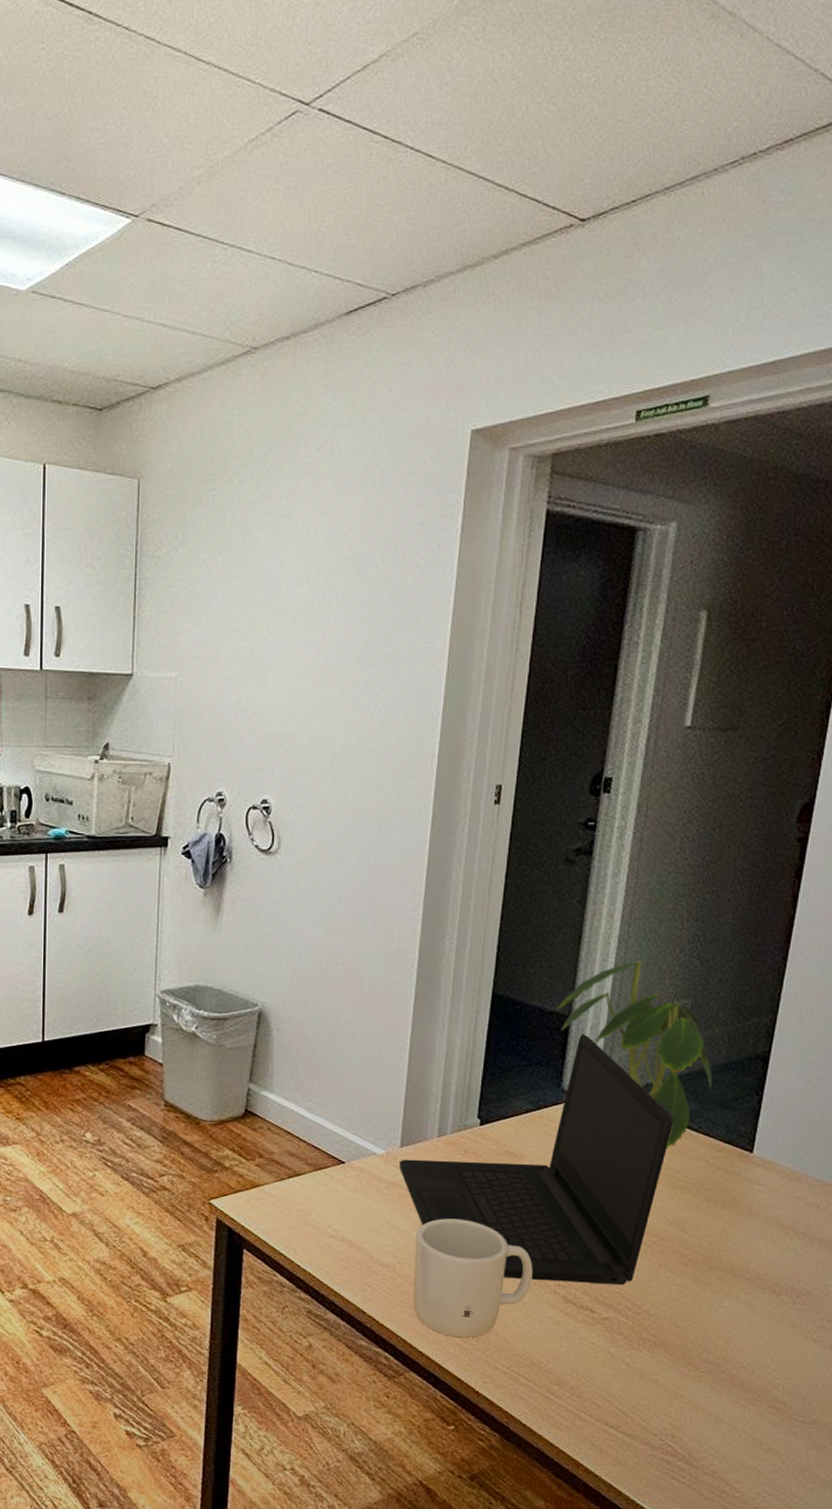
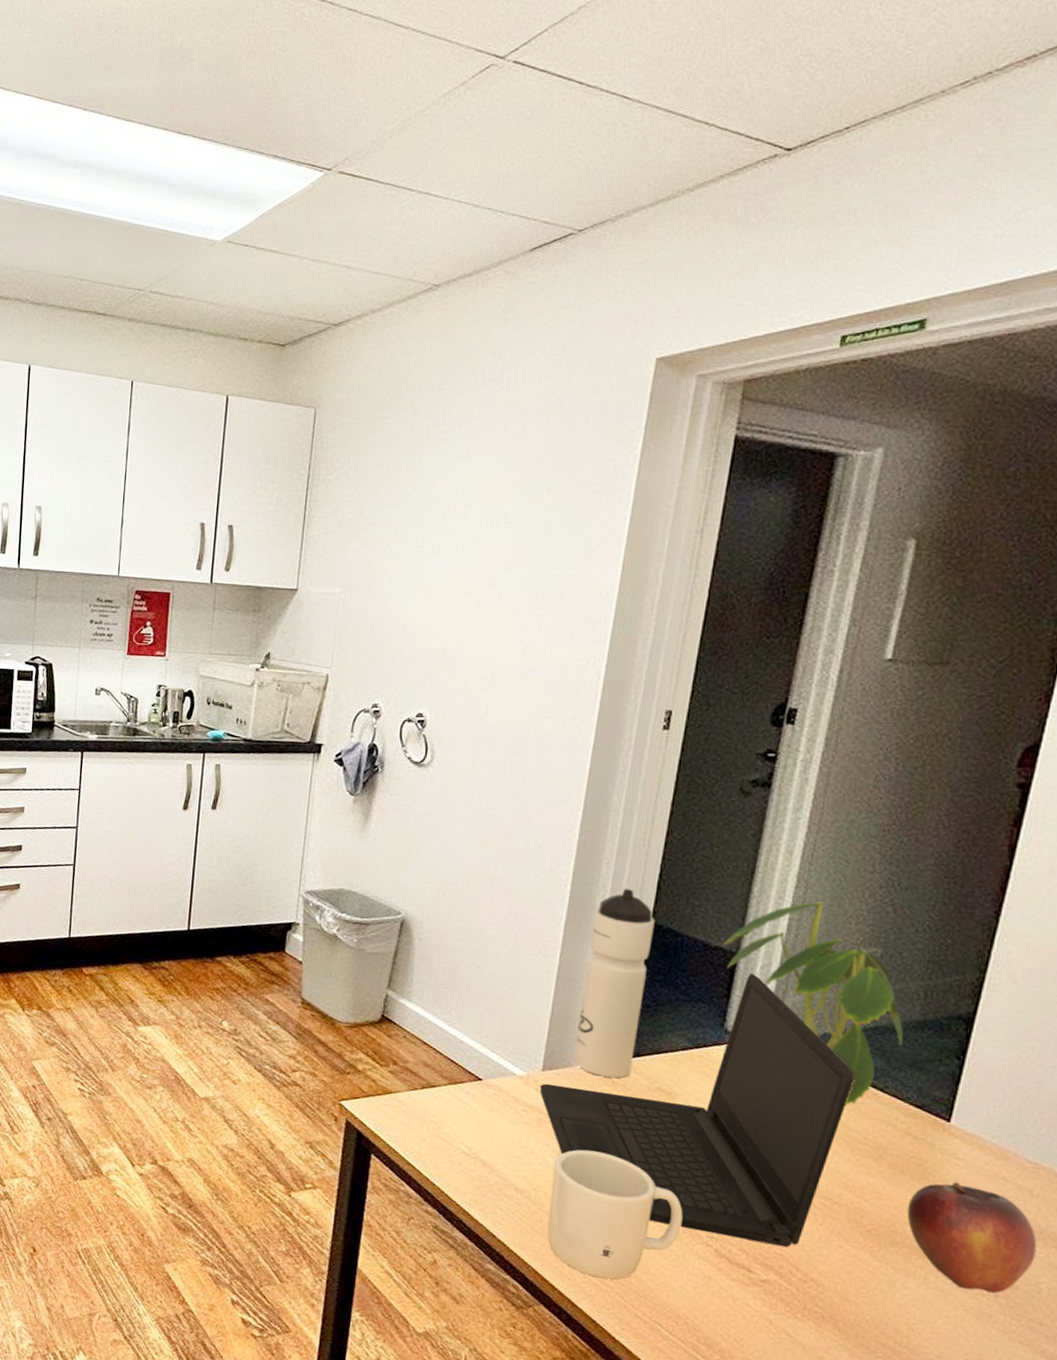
water bottle: none [428,962,496,1147] -> present [573,888,655,1079]
fruit: none [721,1206,825,1301] -> present [907,1182,1037,1294]

